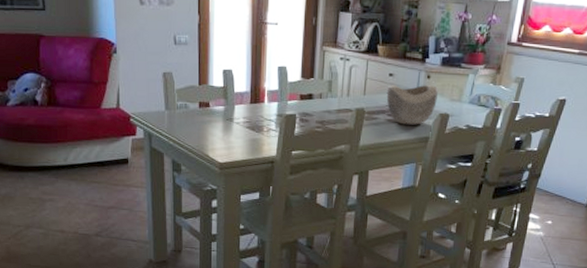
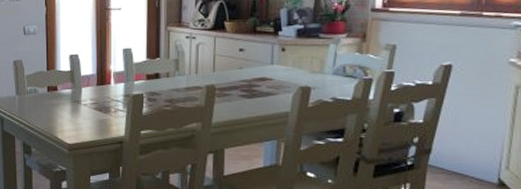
decorative bowl: present [386,85,439,125] -> none [238,58,296,100]

